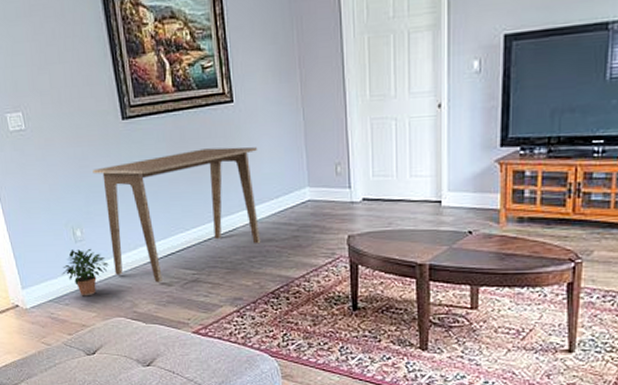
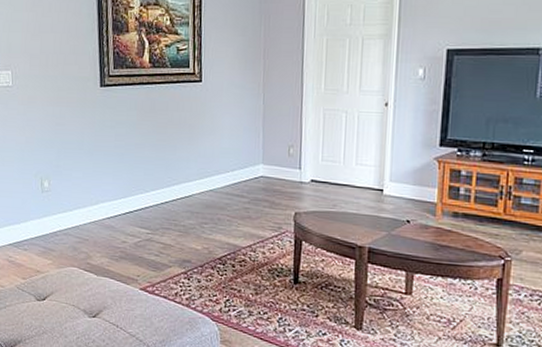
potted plant: present [61,248,110,297] -> none [24,199,71,244]
console table: present [93,147,261,283] -> none [67,120,220,238]

